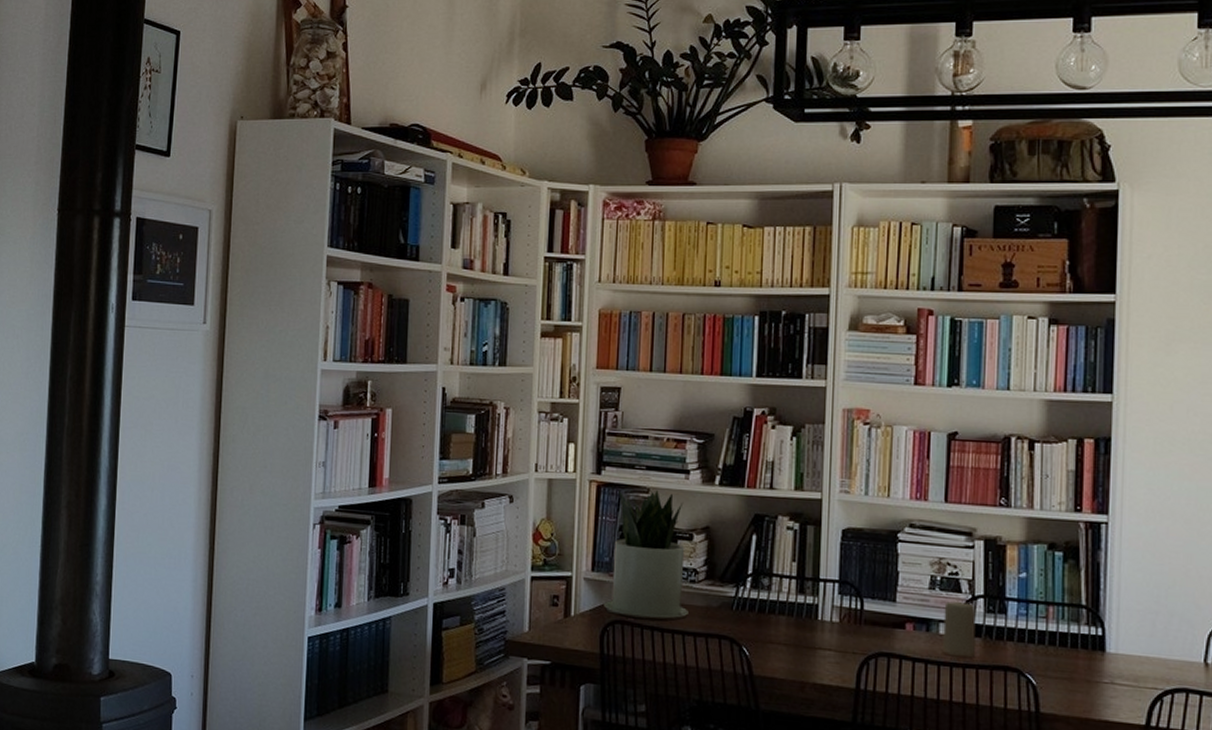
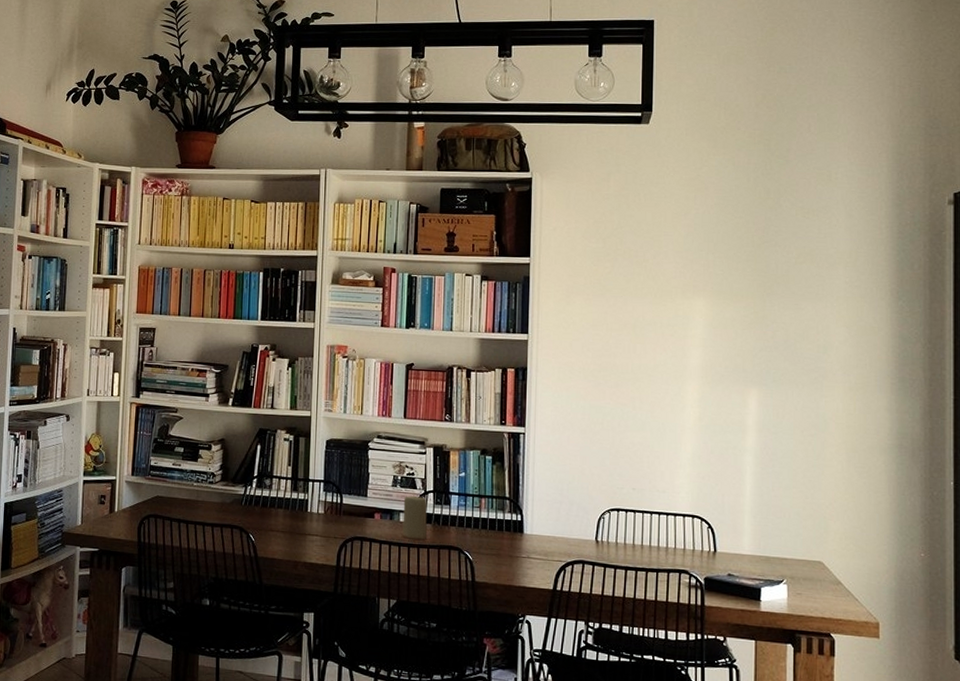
planter: present [604,489,688,622] -> none [141,409,208,516]

